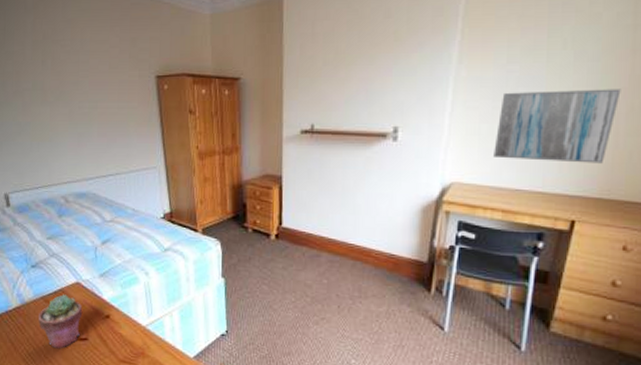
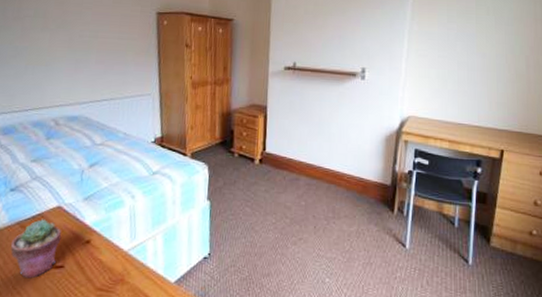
wall art: present [494,89,621,164] -> none [440,45,529,104]

